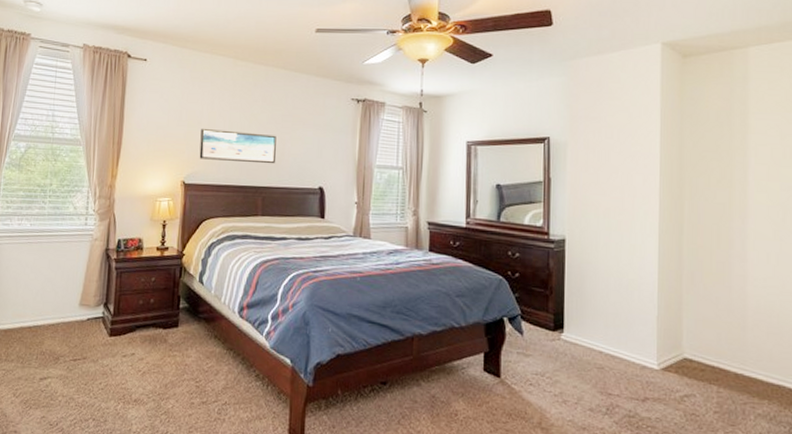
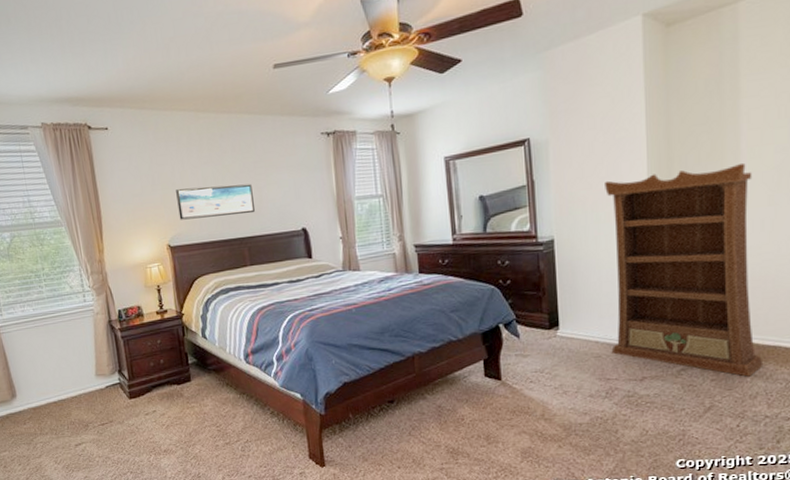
bookcase: none [614,190,767,414] -> present [605,162,764,377]

